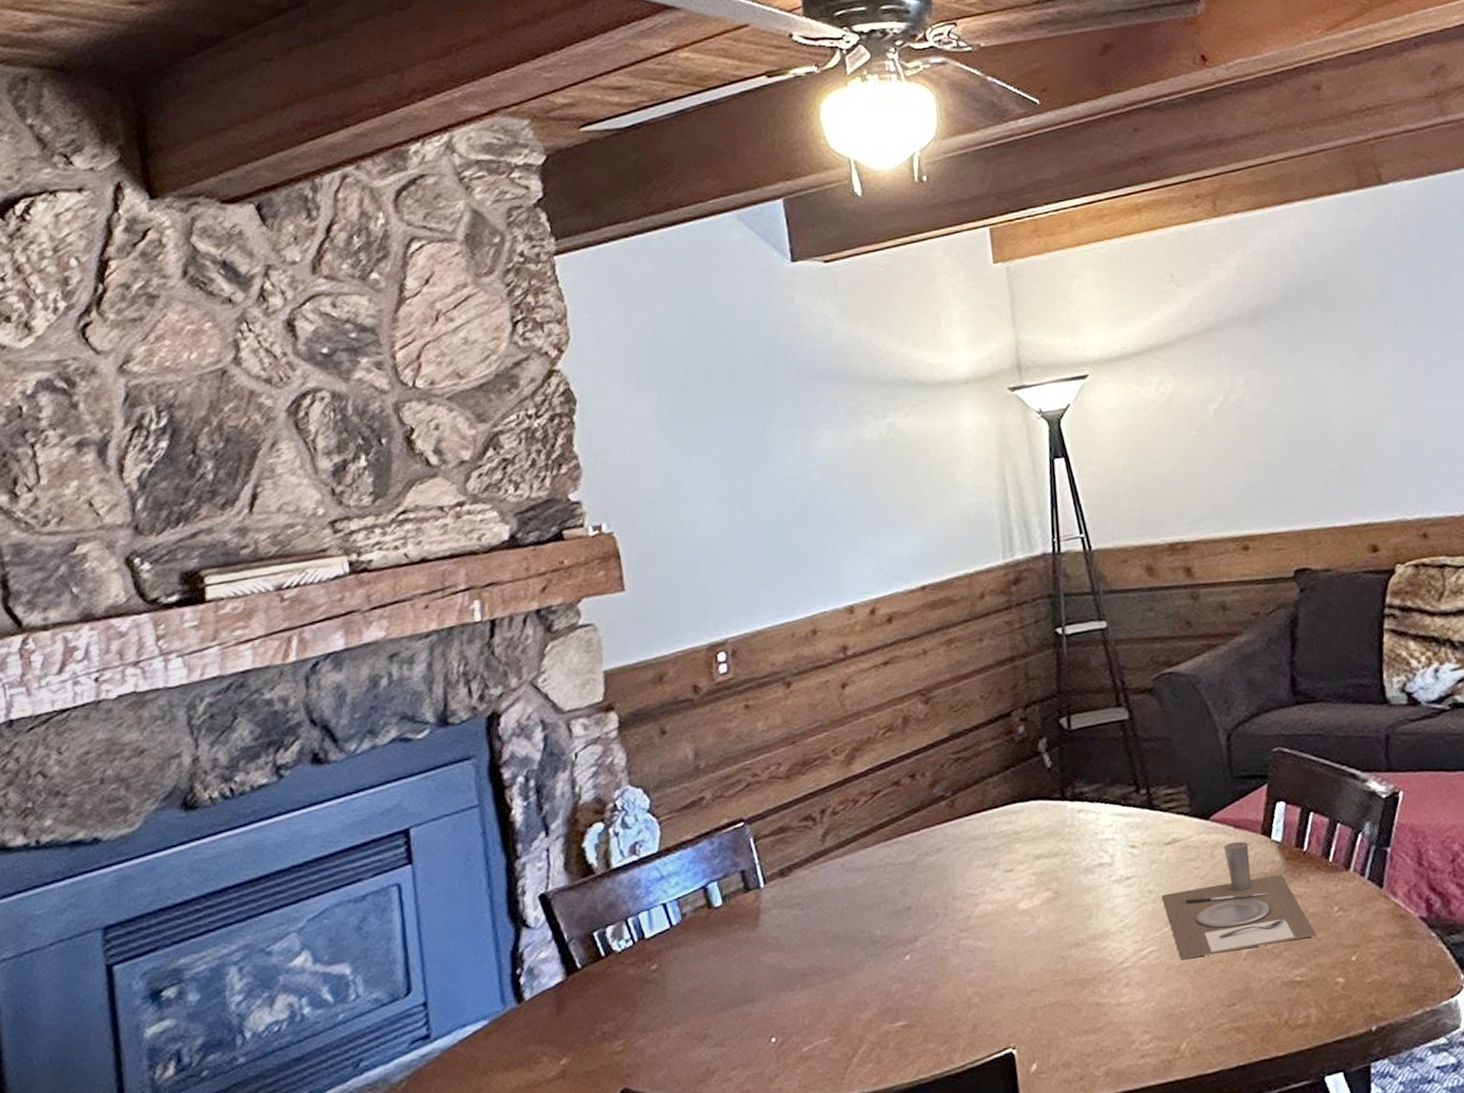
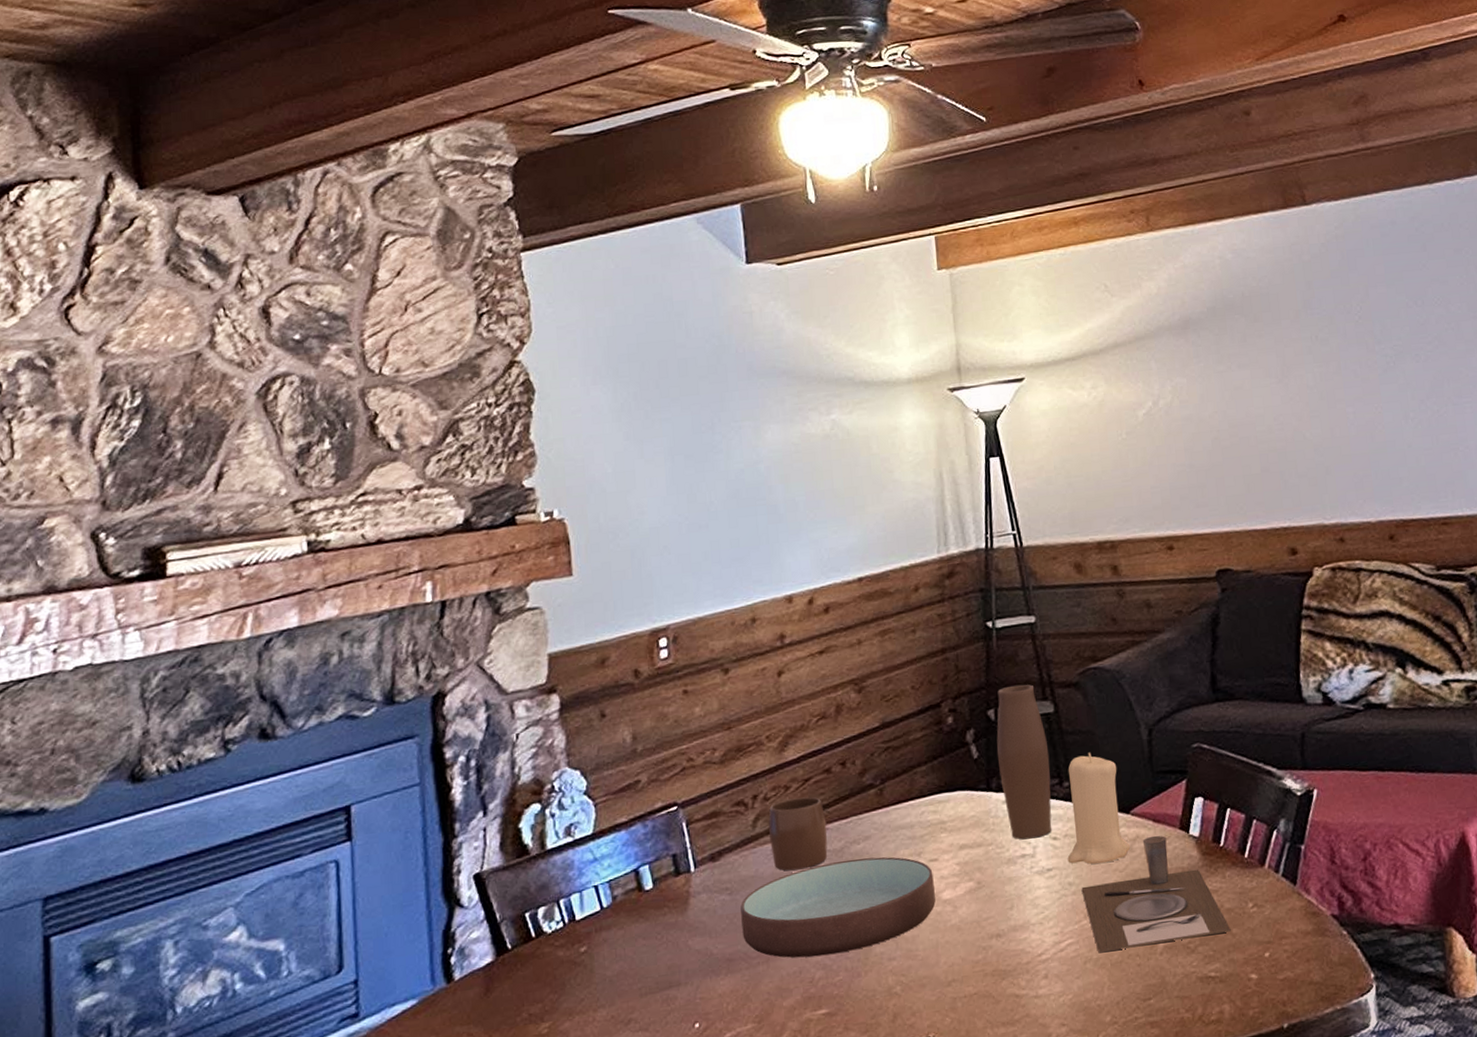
bowl: none [813,868,1012,971] -> present [740,857,936,958]
mug: none [838,810,900,885] -> present [768,796,828,871]
vase: none [1069,691,1130,848] -> present [996,684,1052,840]
candle: none [1144,758,1212,872] -> present [1067,752,1131,865]

